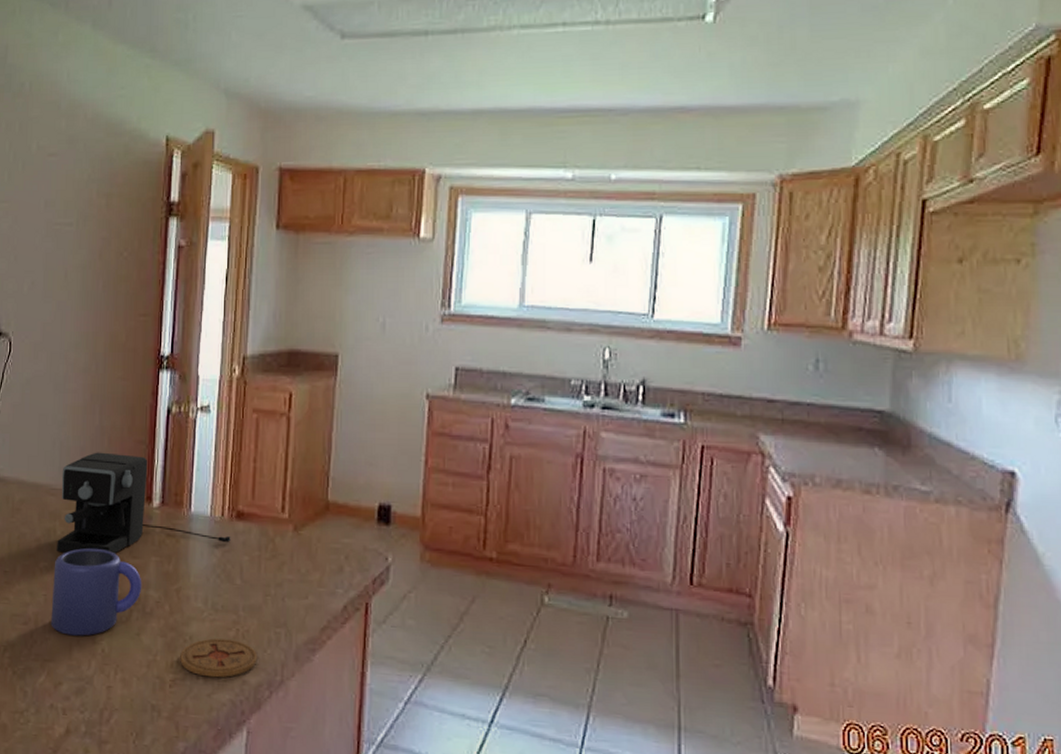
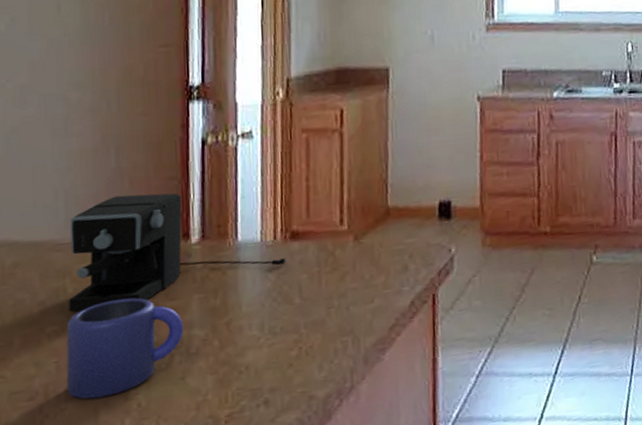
coaster: present [180,638,258,678] -> none [235,358,324,404]

